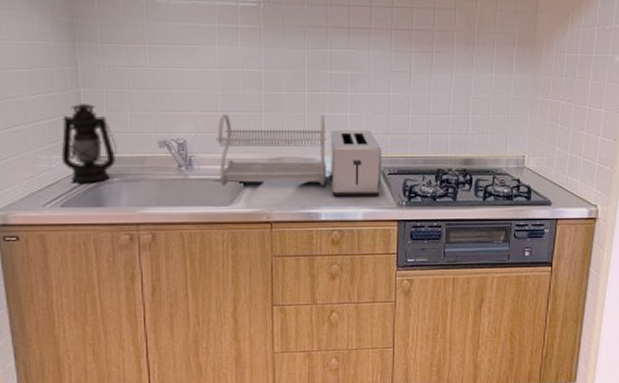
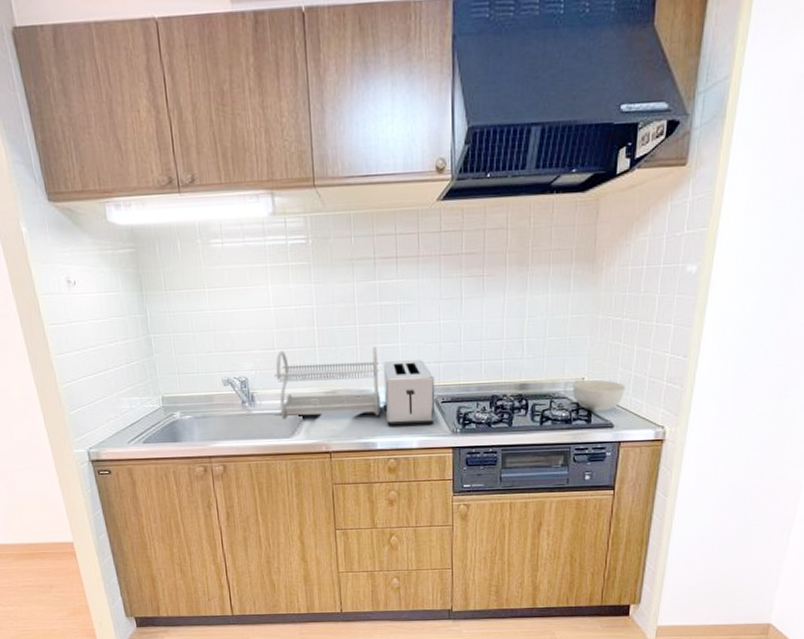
oil lamp: present [61,103,117,185] -> none [138,347,187,423]
bowl: none [513,158,563,189] -> present [572,380,626,412]

